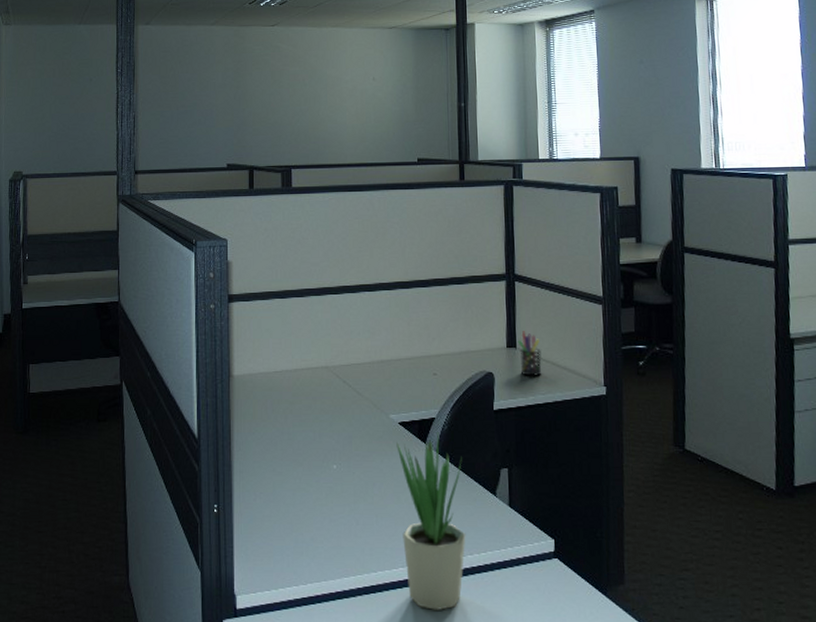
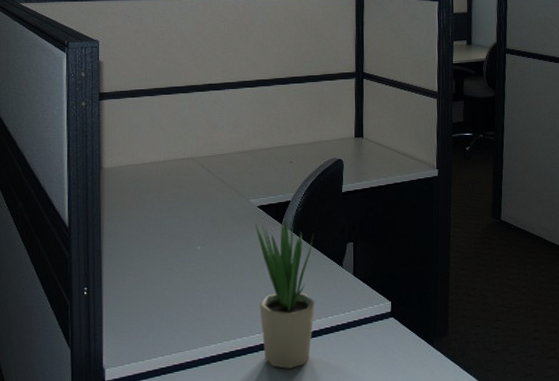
pen holder: present [518,331,542,376] -> none [364,122,385,162]

